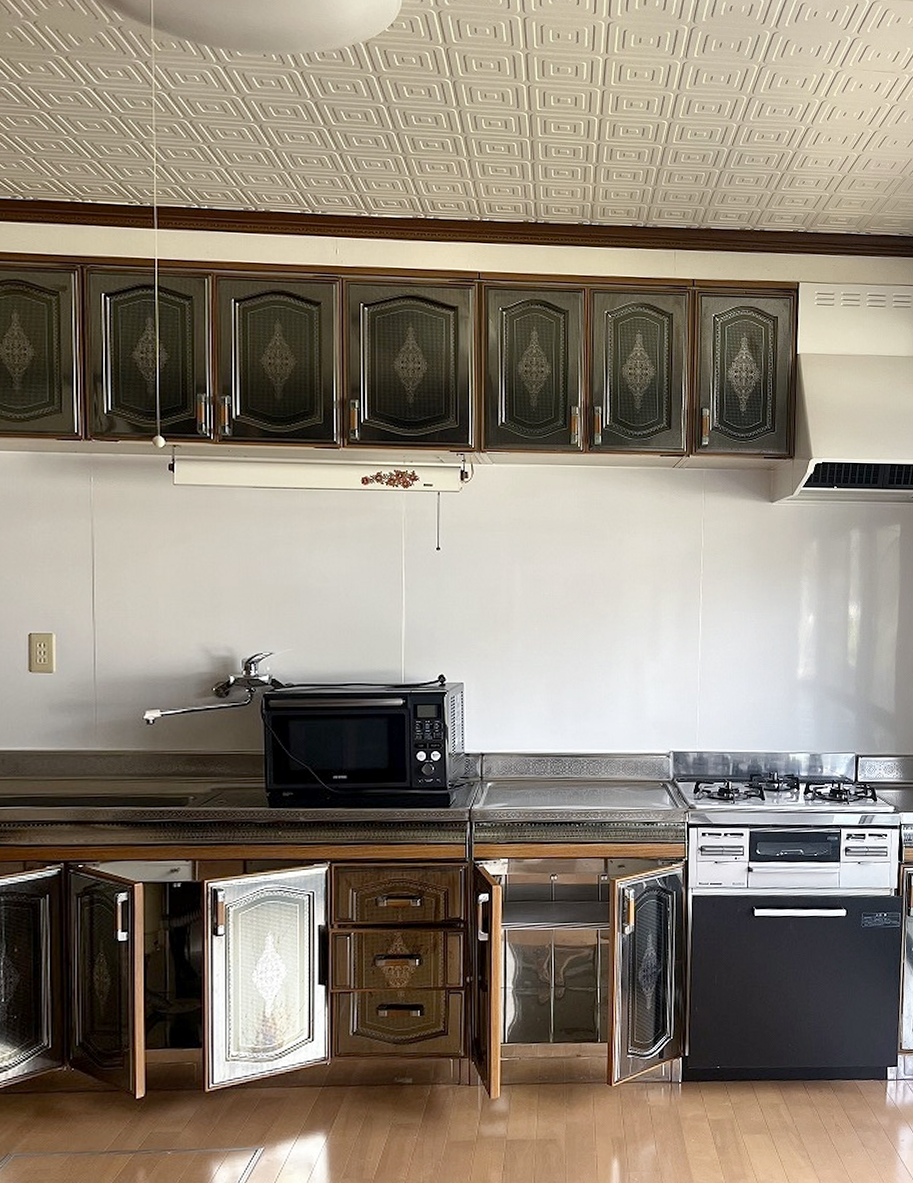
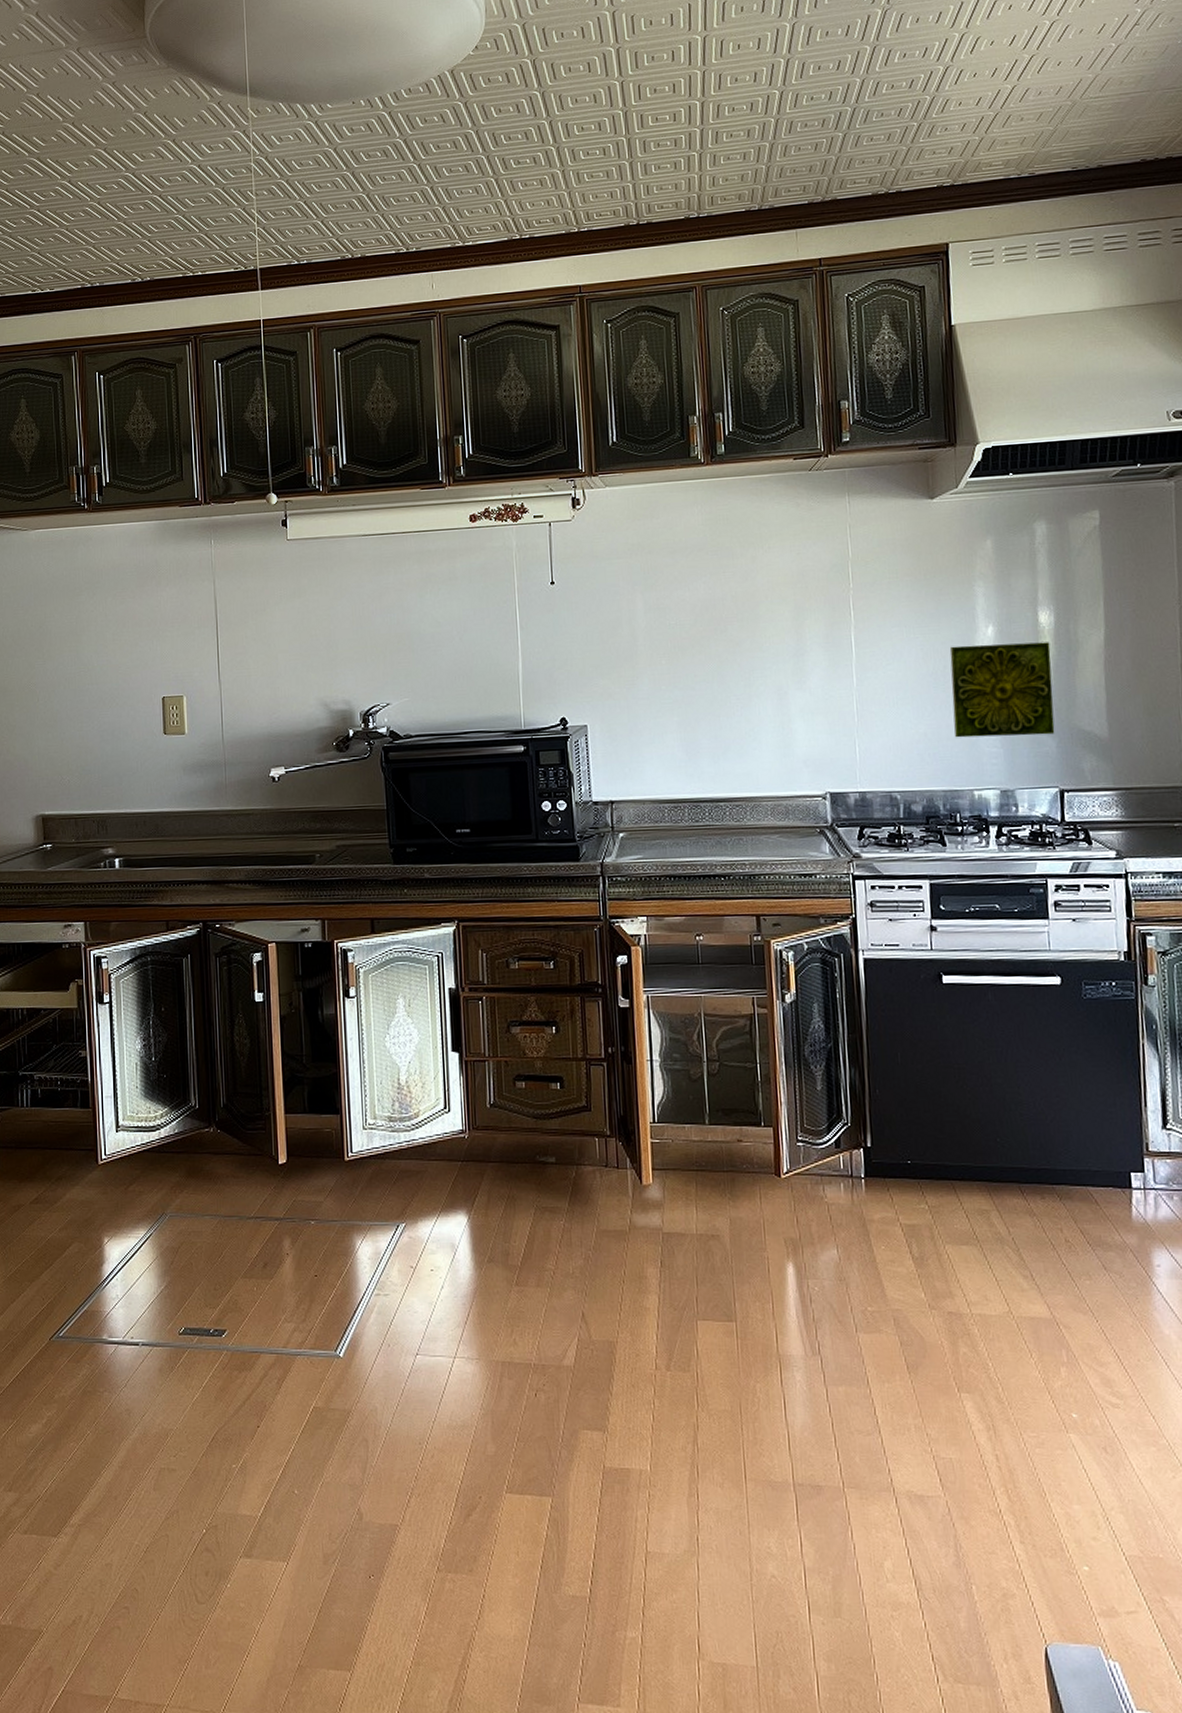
decorative tile: none [777,630,856,709] -> present [949,642,1055,738]

